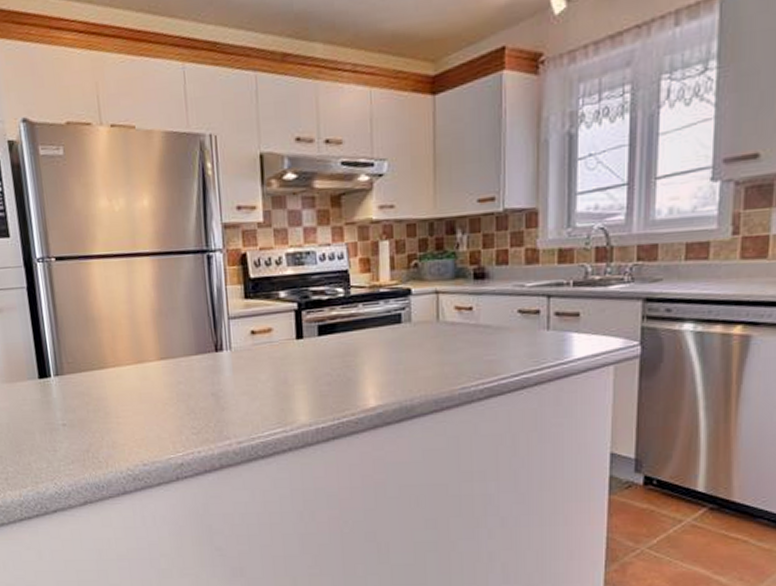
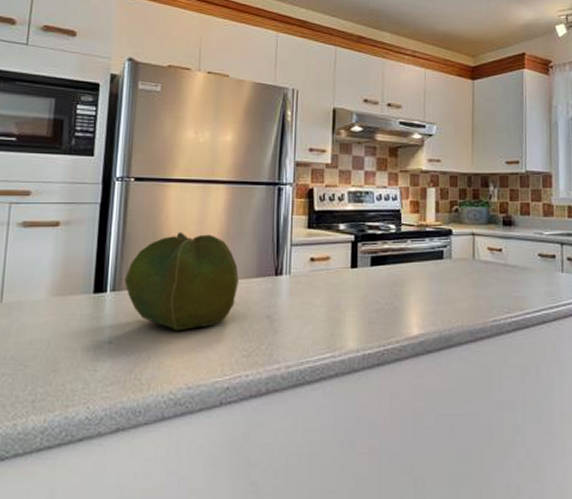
cabbage: none [65,312,179,412] -> present [124,232,239,332]

